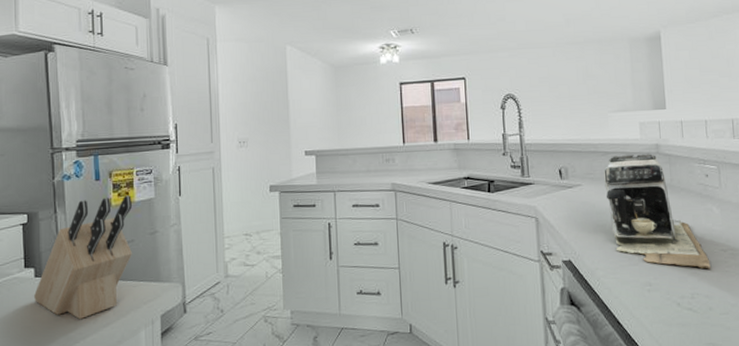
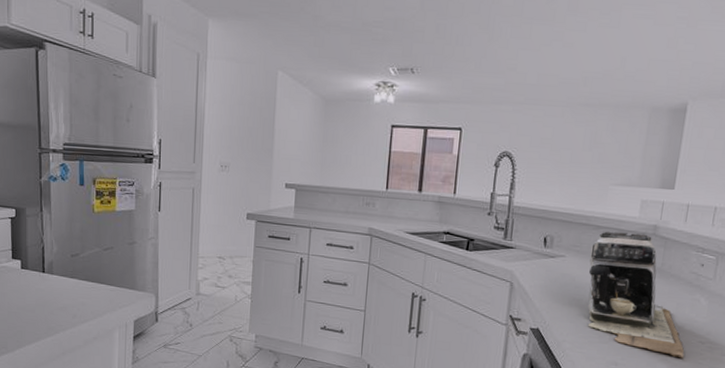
knife block: present [33,195,133,320] -> none [19,202,113,314]

